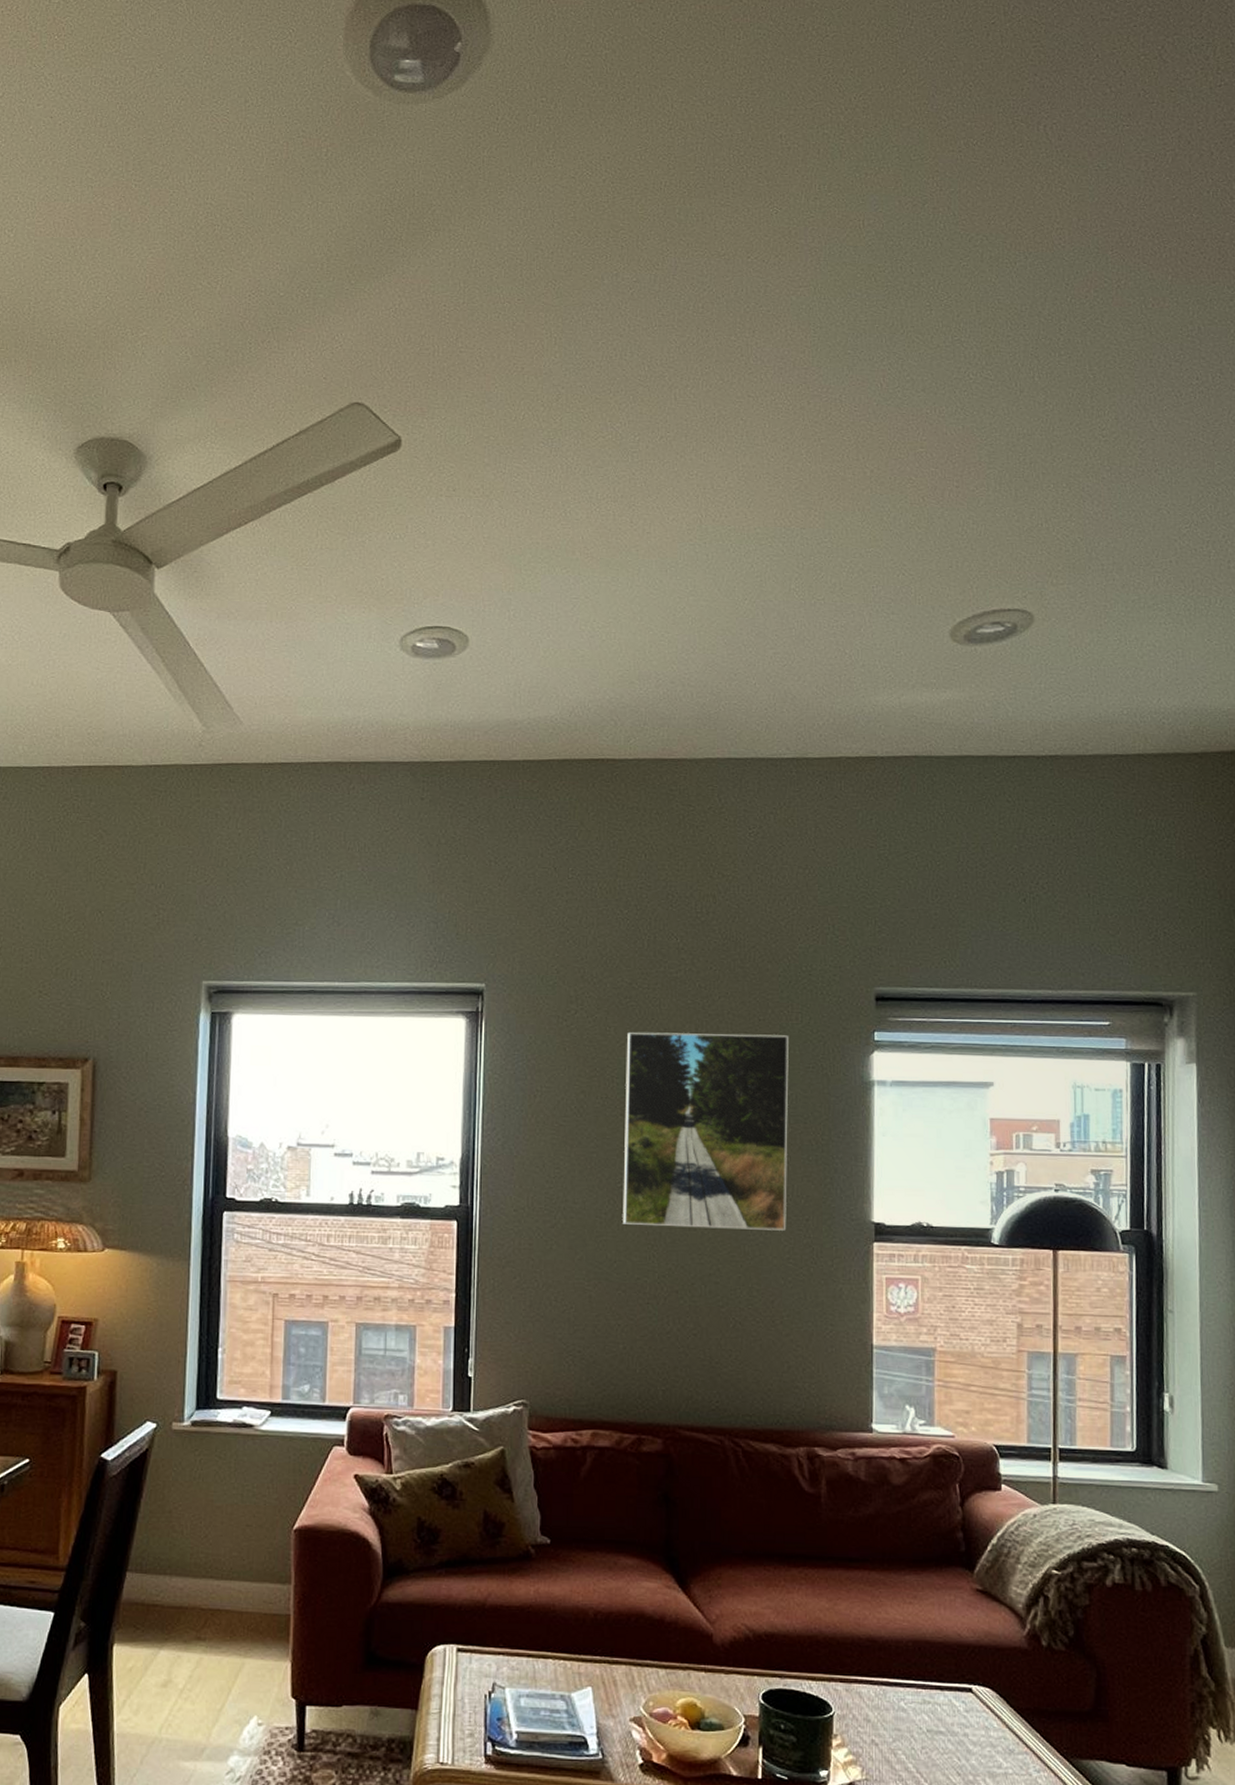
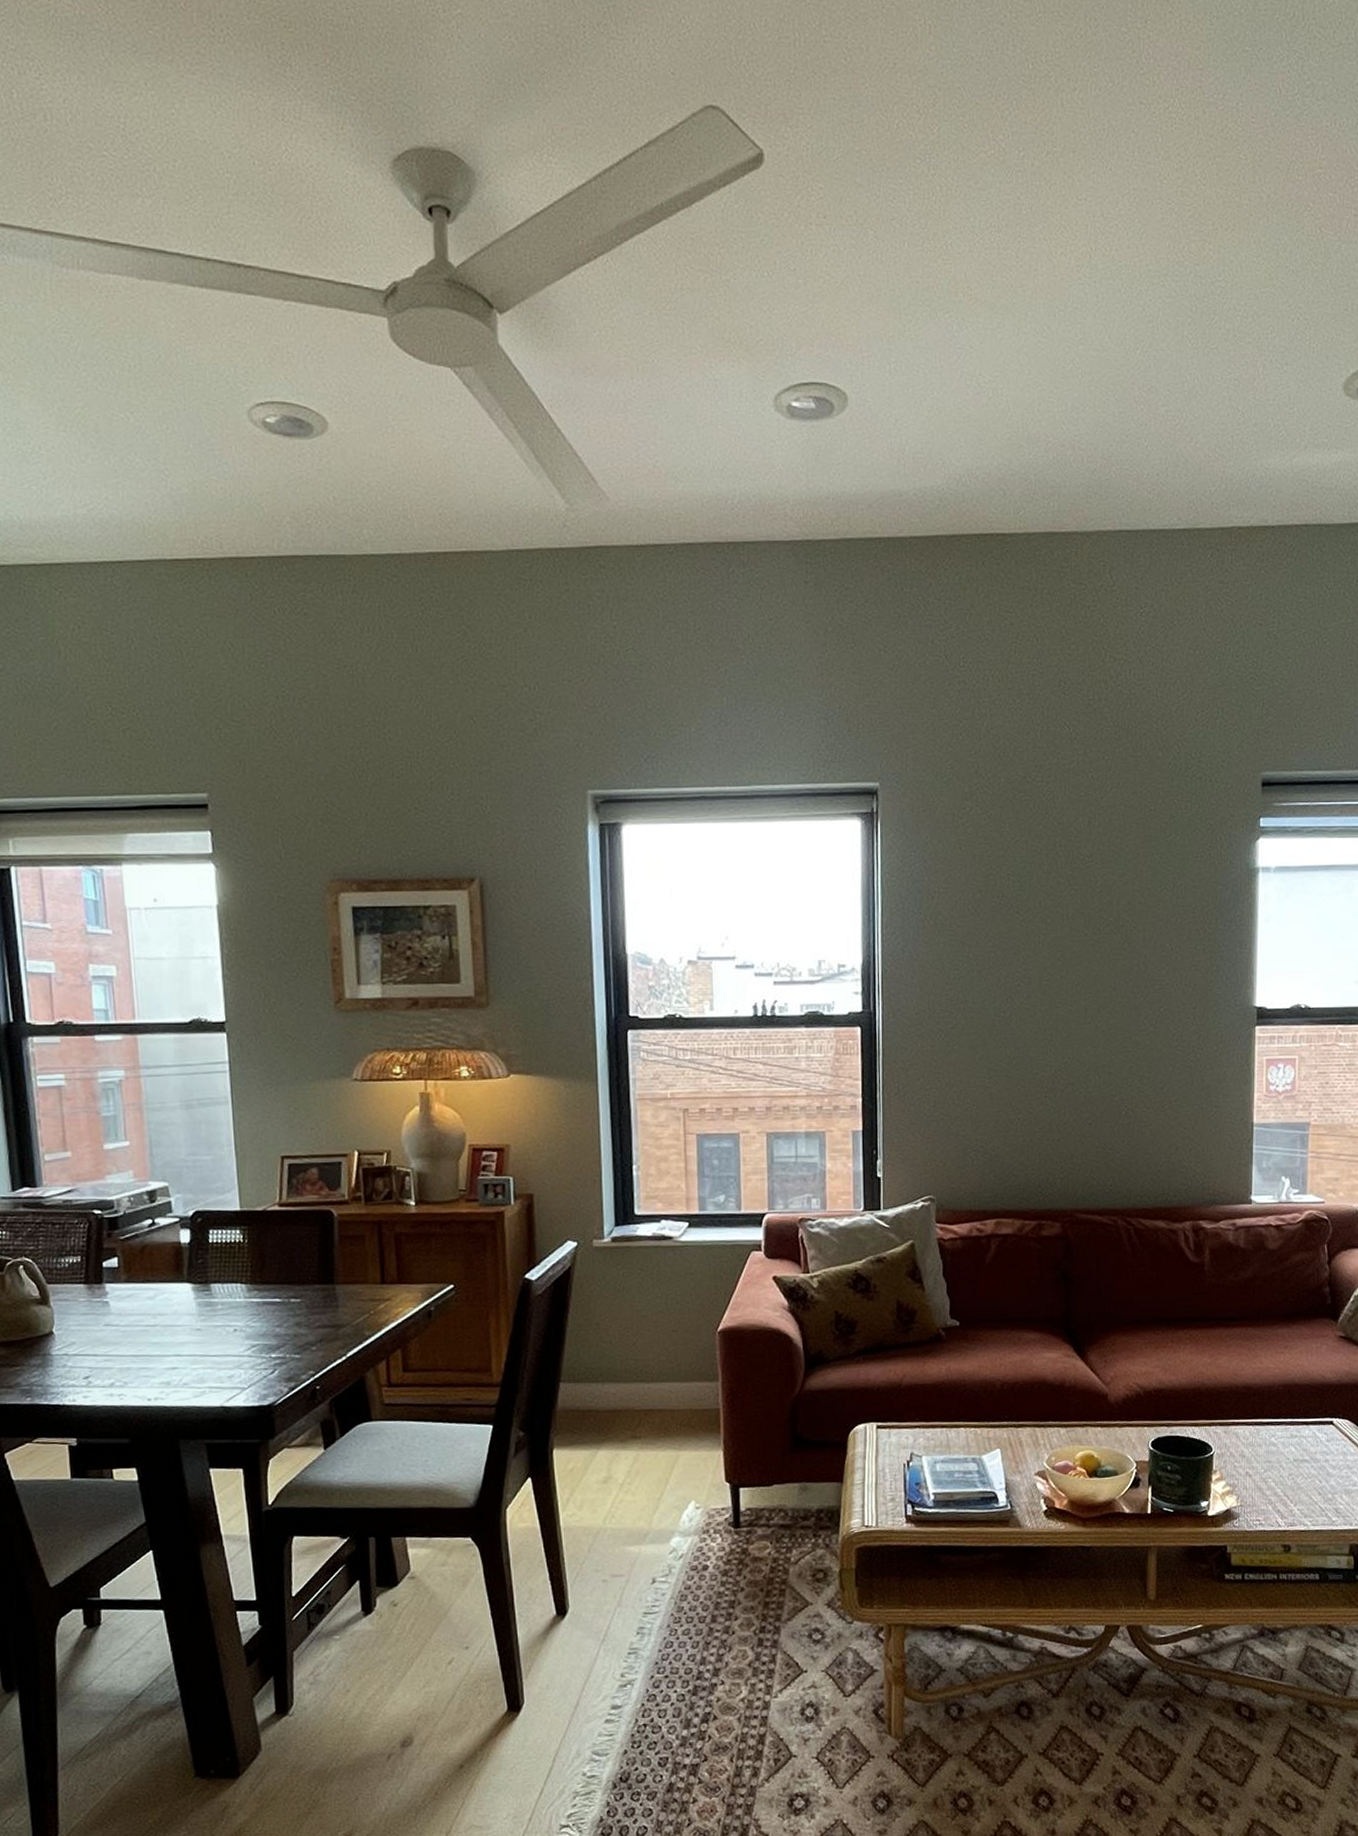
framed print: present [623,1032,789,1231] -> none [1020,825,1178,1022]

